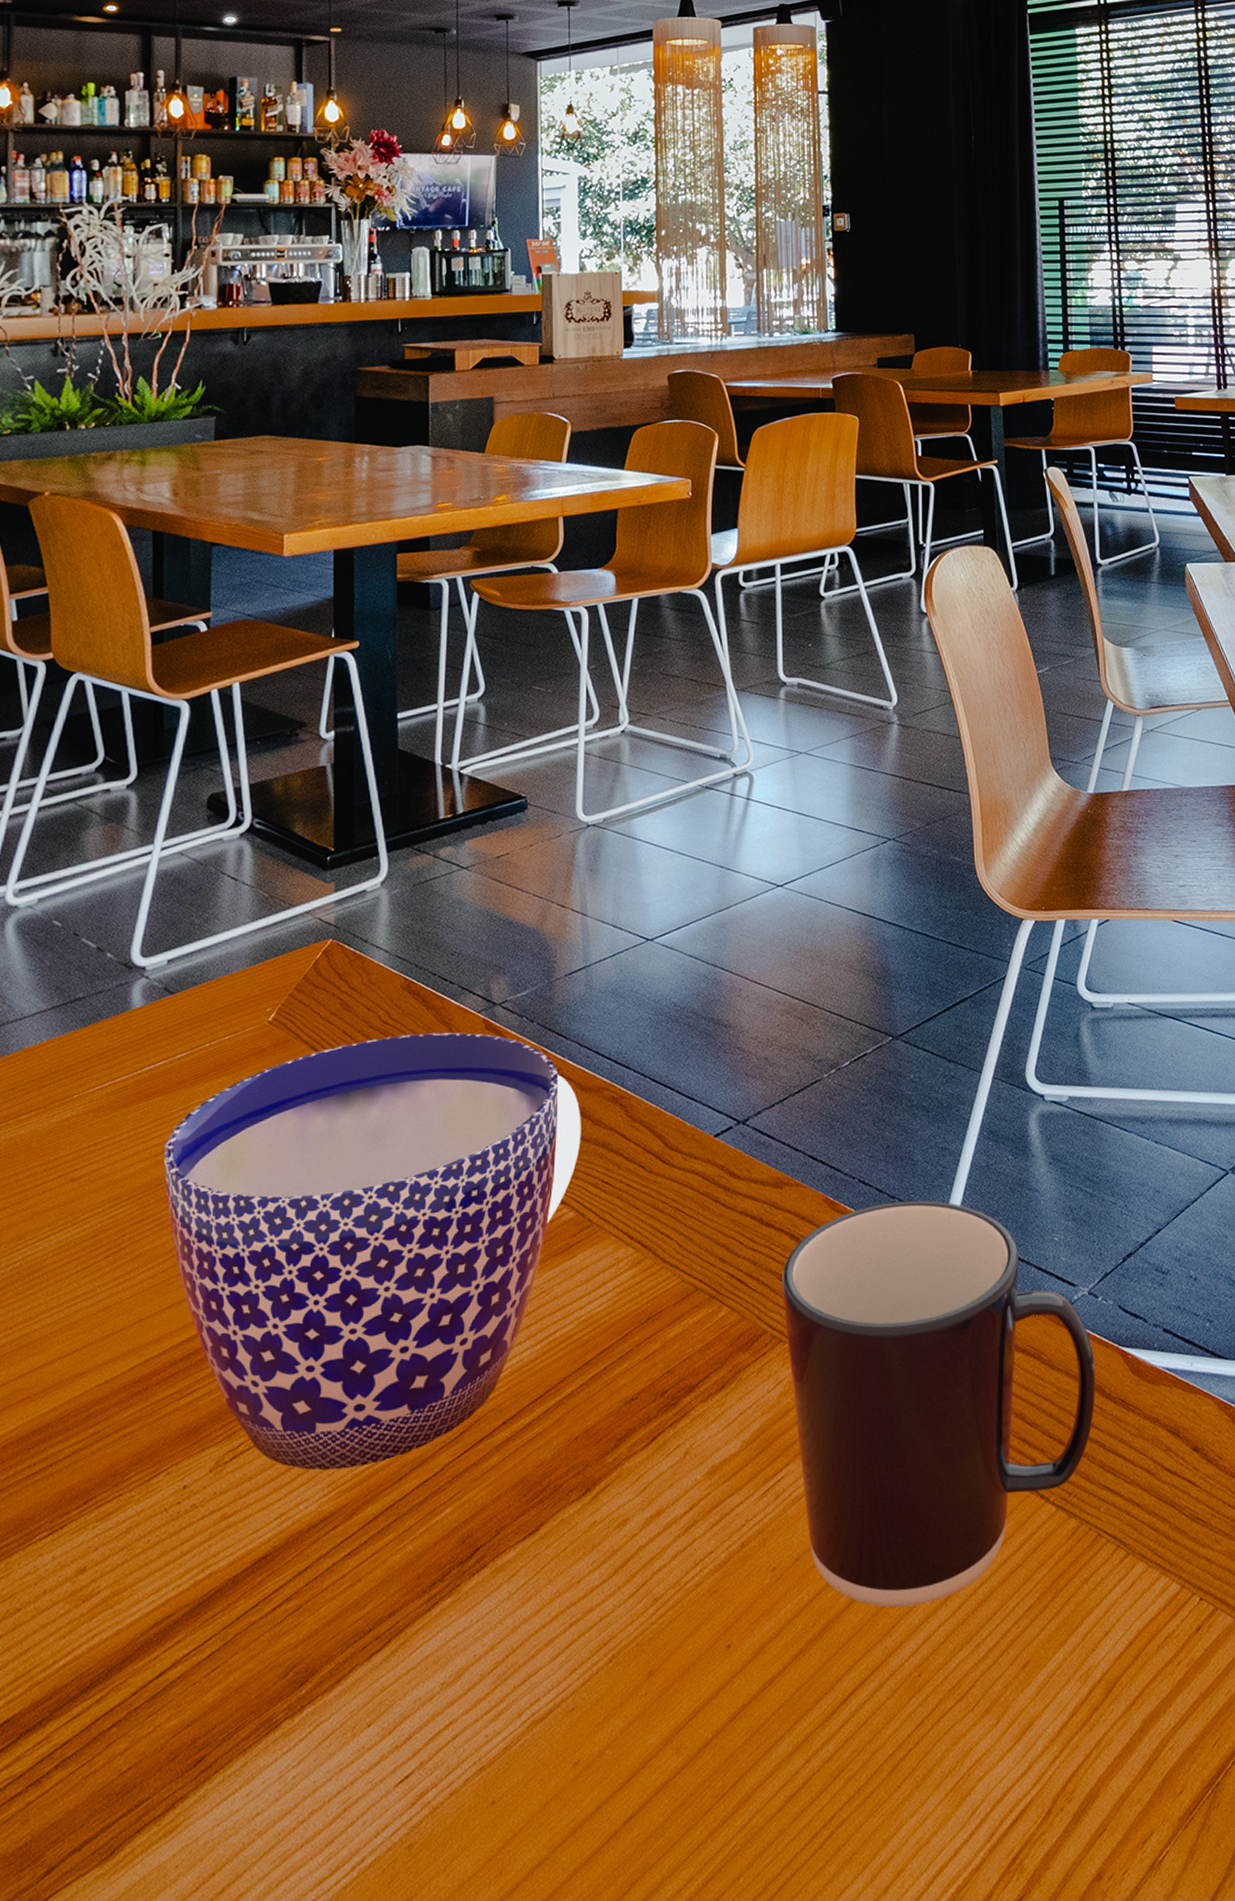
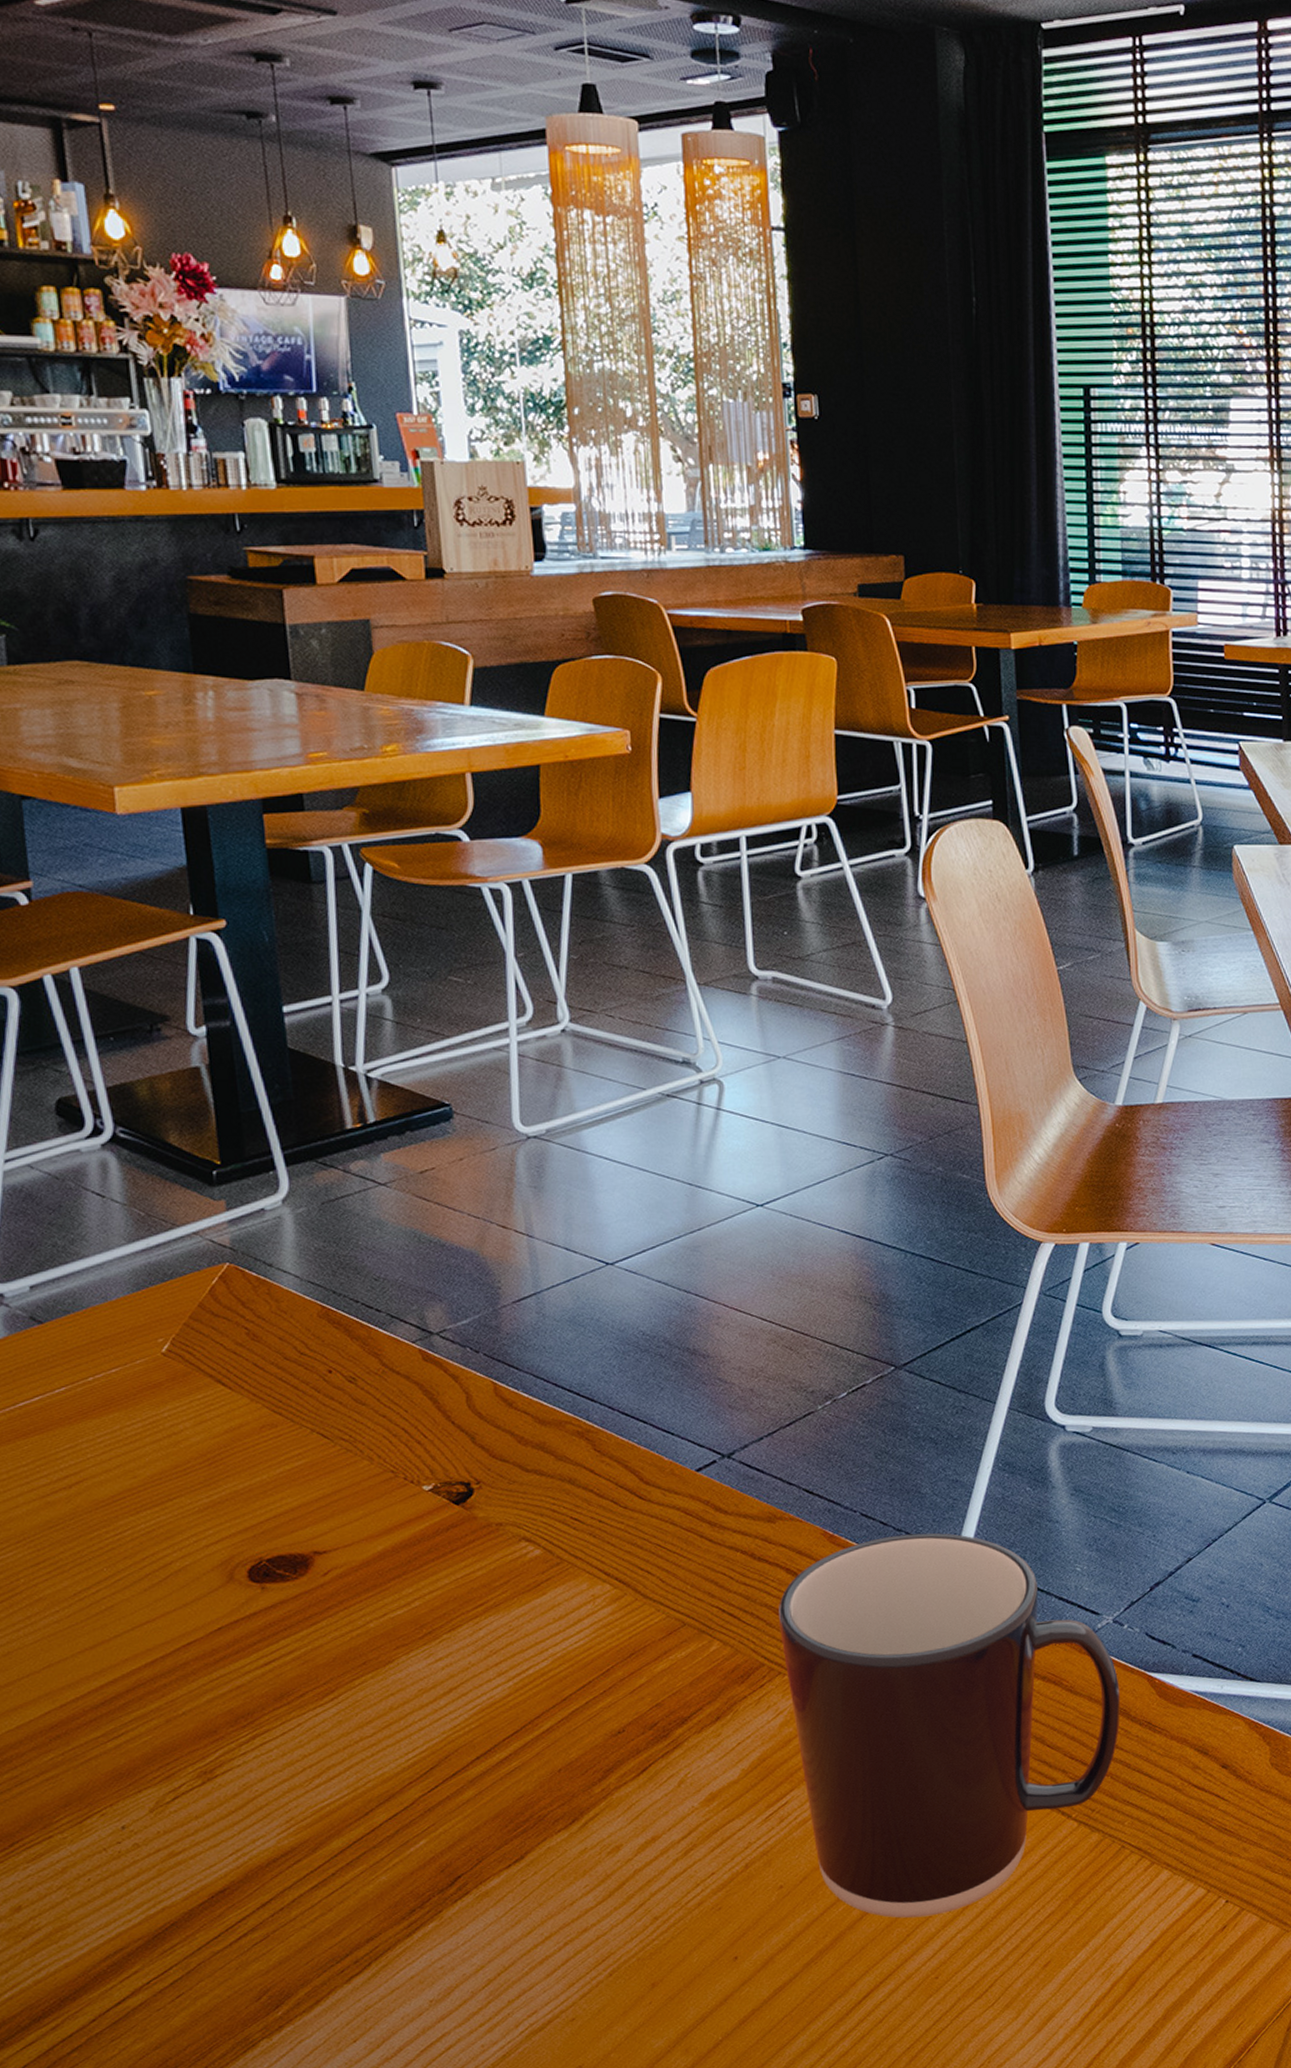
cup: present [164,1032,581,1470] -> none [53,1363,544,1808]

